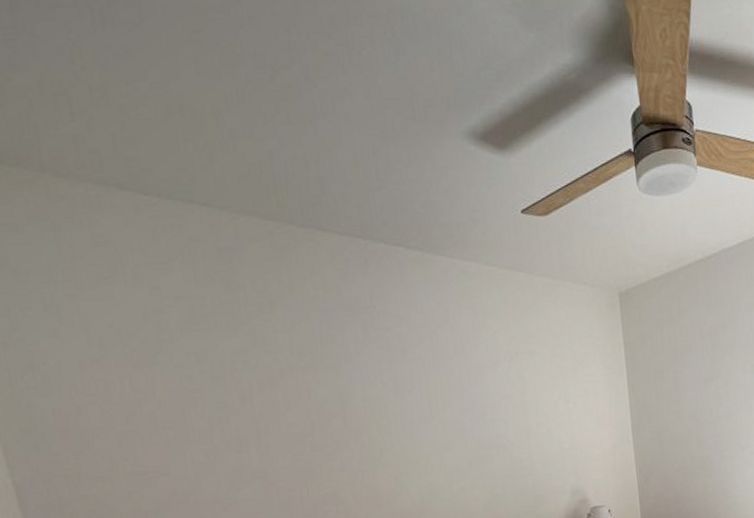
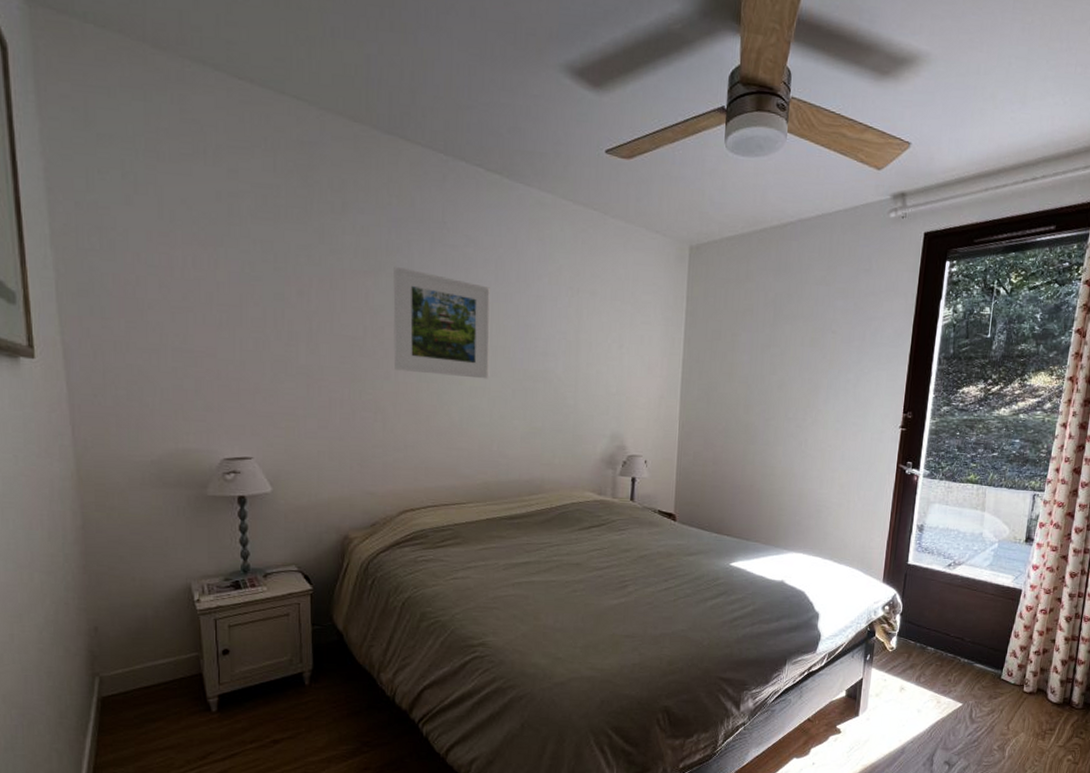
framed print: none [330,357,443,460] -> present [393,266,491,379]

